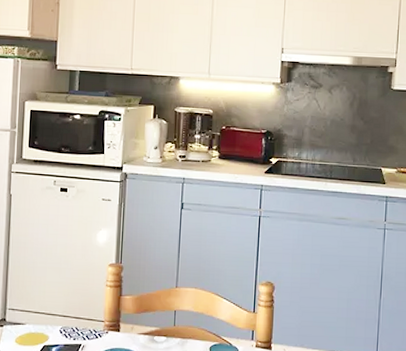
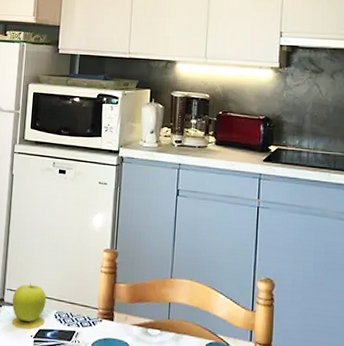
fruit: none [14,301,51,339] -> present [12,283,46,322]

